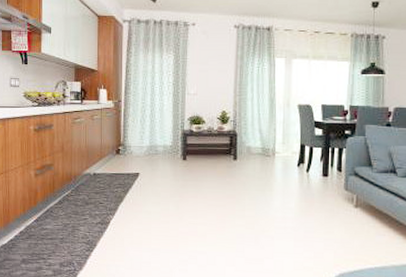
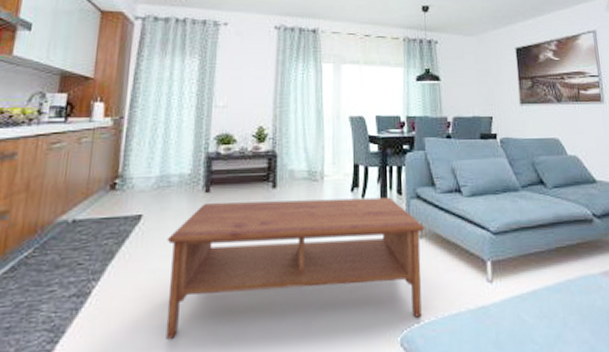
coffee table: none [157,168,360,266] -> present [165,197,425,339]

